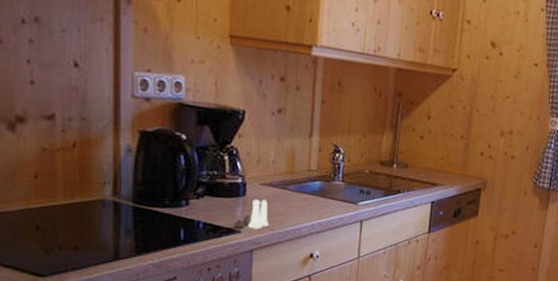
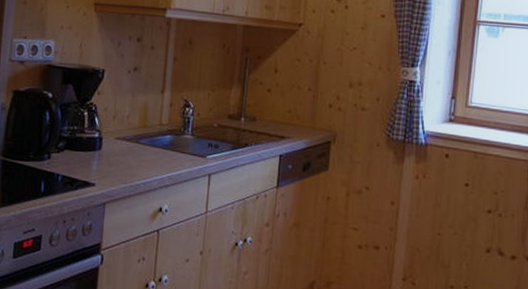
salt and pepper shaker set: present [233,199,270,229] -> none [89,153,122,183]

